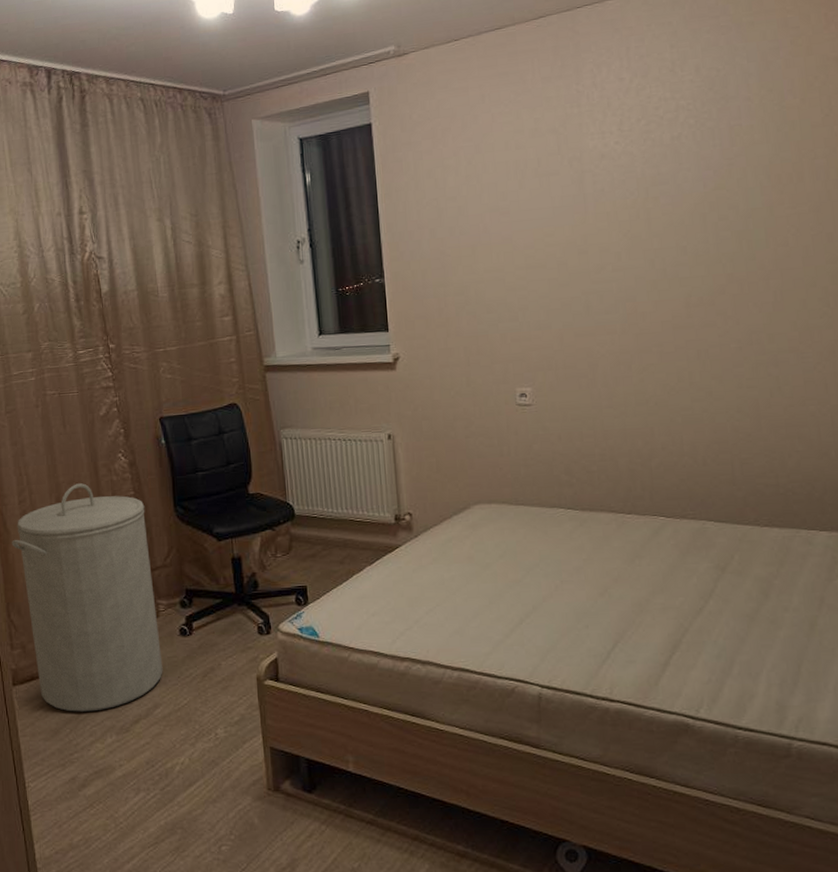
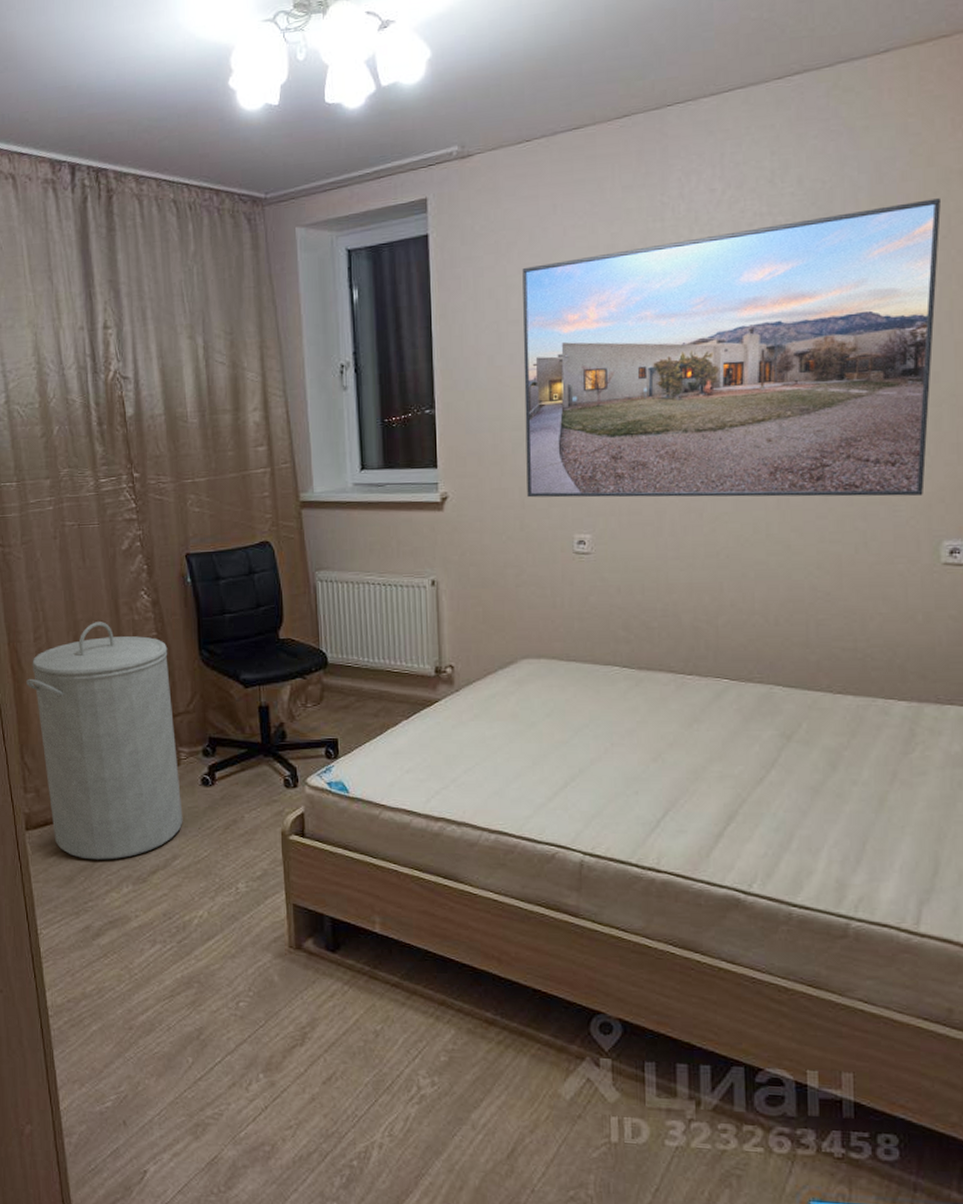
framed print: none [457,82,828,356] -> present [522,198,941,498]

